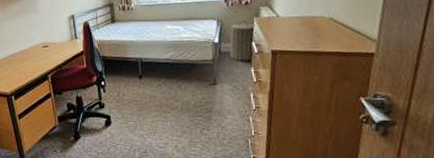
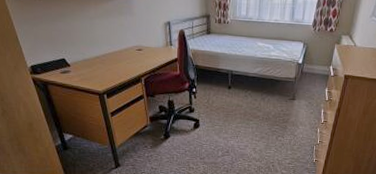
laundry hamper: present [228,20,256,61] -> none [310,45,336,82]

